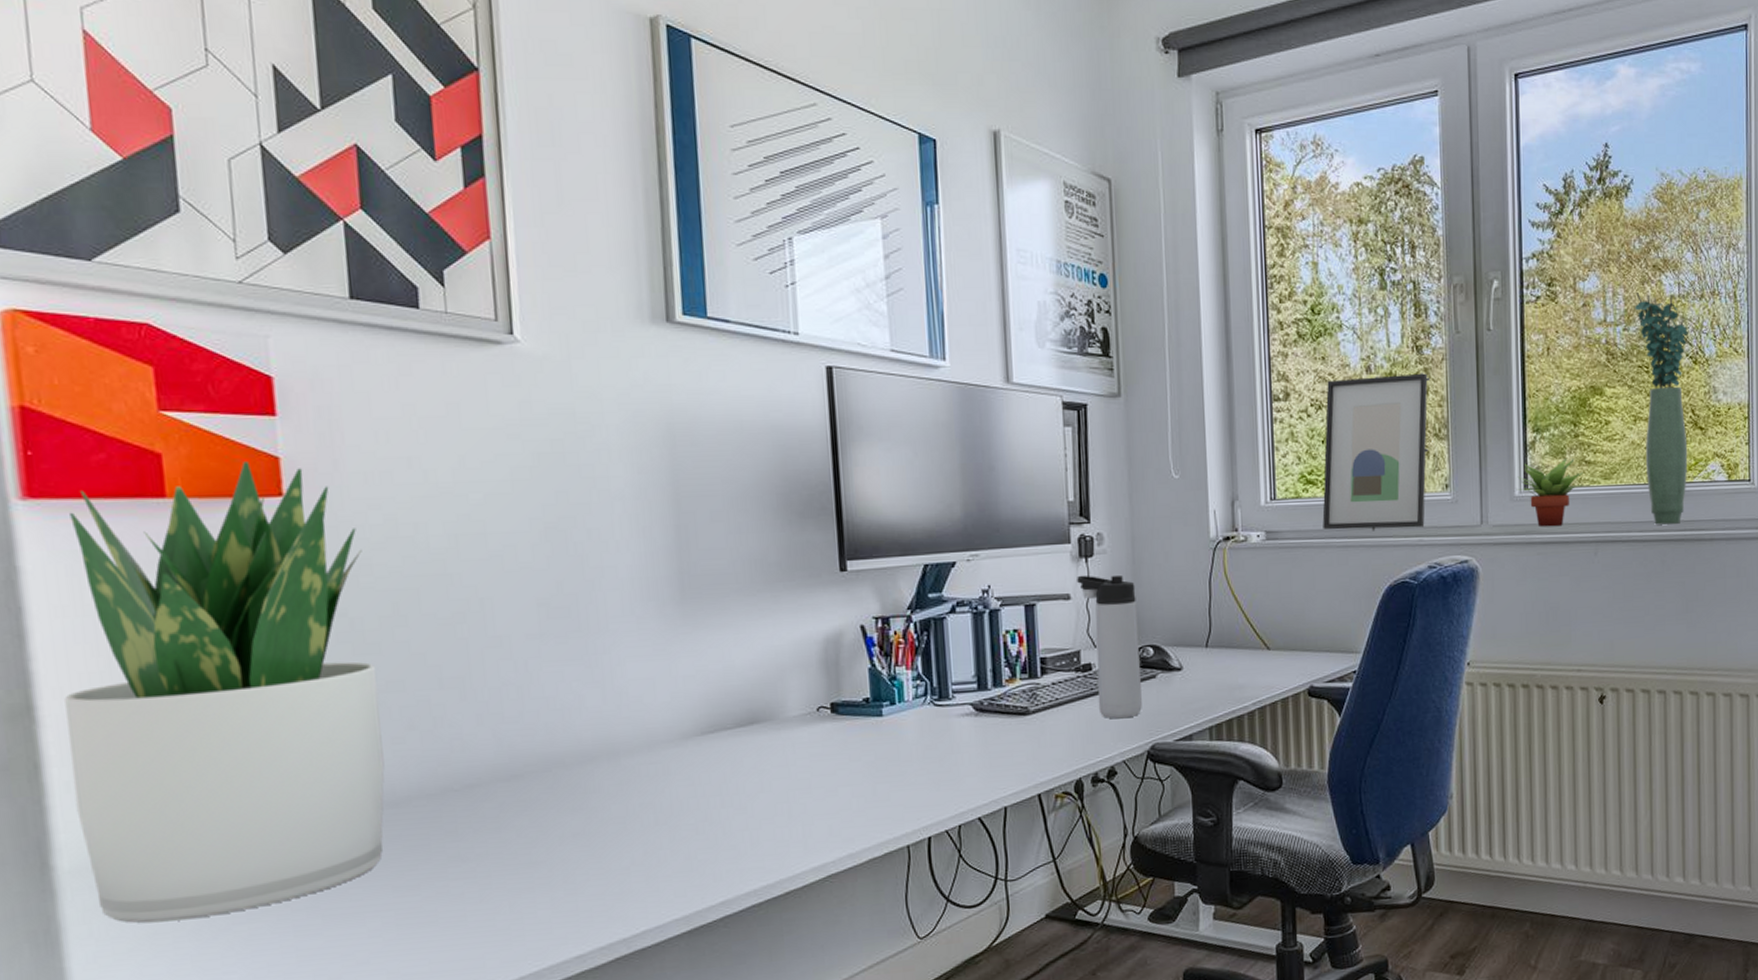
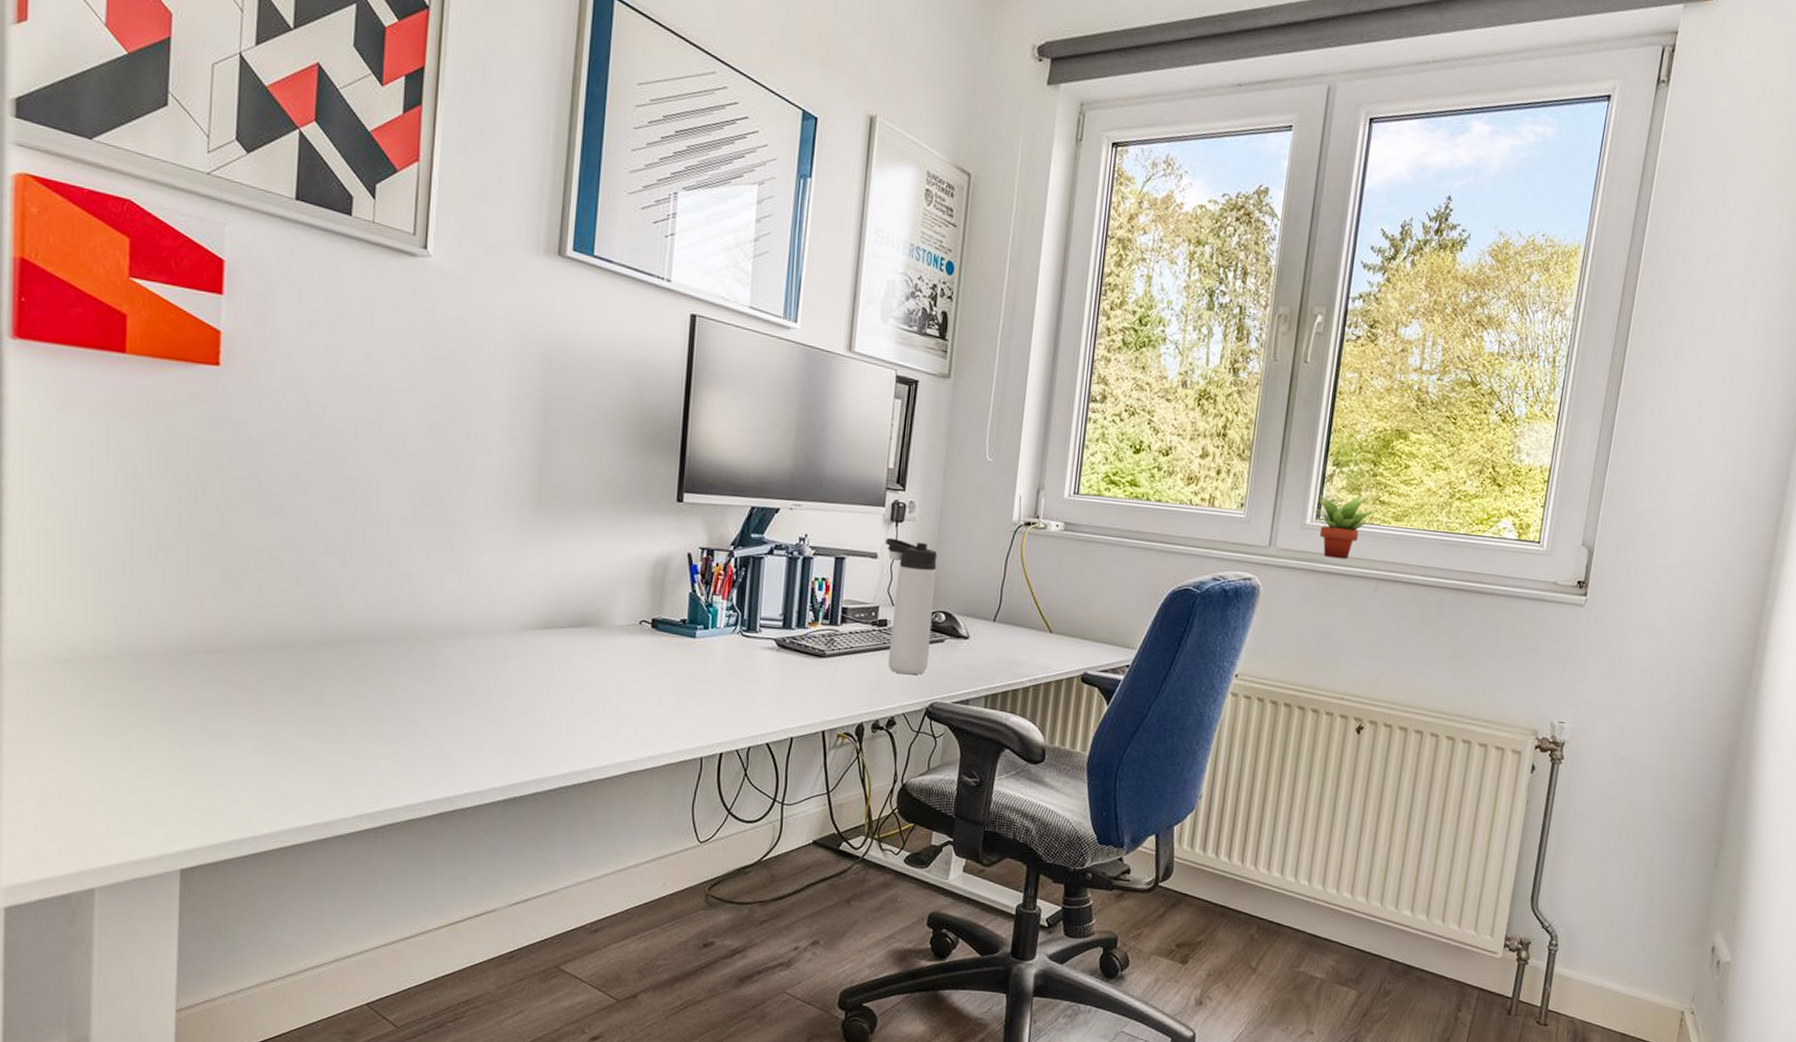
planter: present [64,461,385,923] -> none [23,331,277,718]
picture frame: present [1322,373,1431,531] -> none [1118,389,1242,541]
vase: present [1635,293,1688,525] -> none [1435,345,1501,574]

